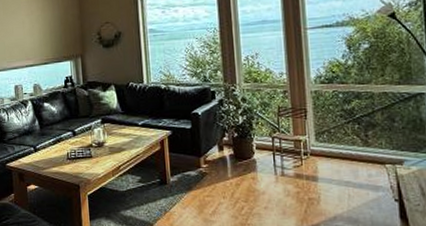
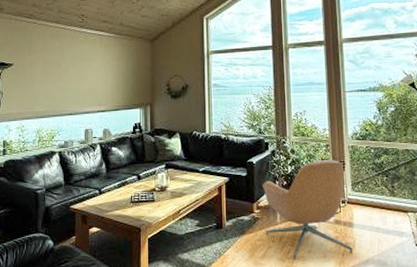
armchair: none [209,108,318,217] -> present [262,160,353,260]

